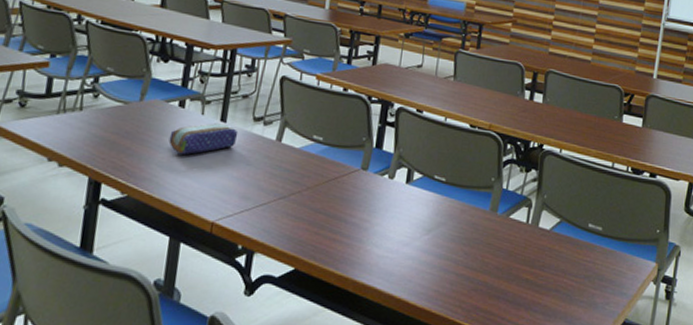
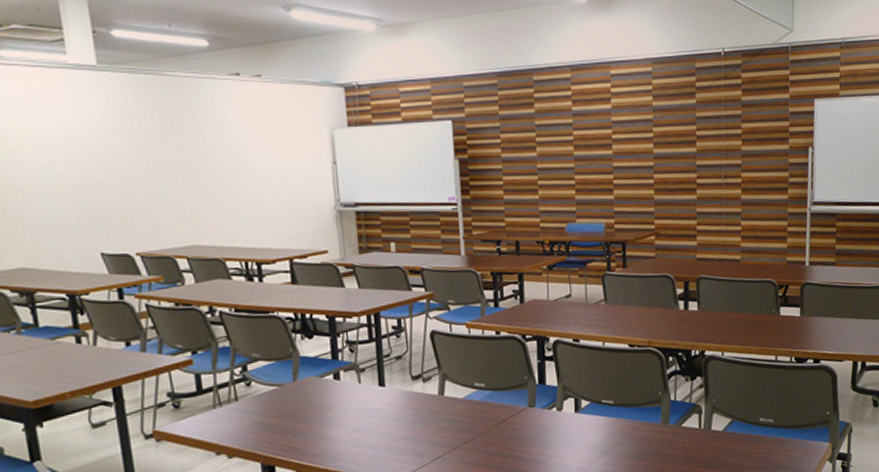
pencil case: present [168,122,239,154] -> none [331,387,400,425]

